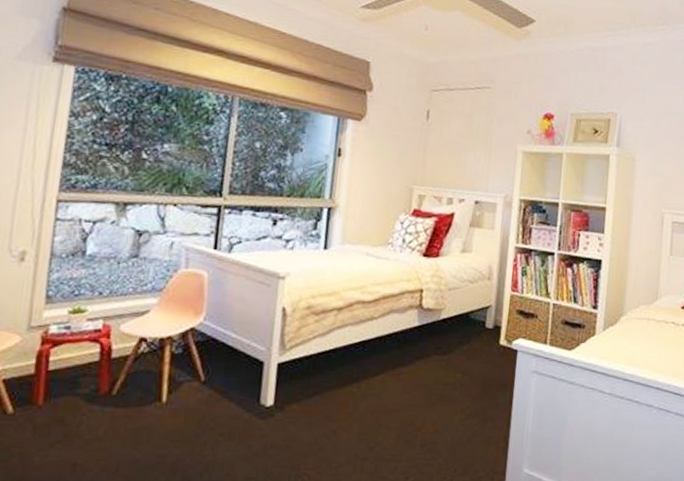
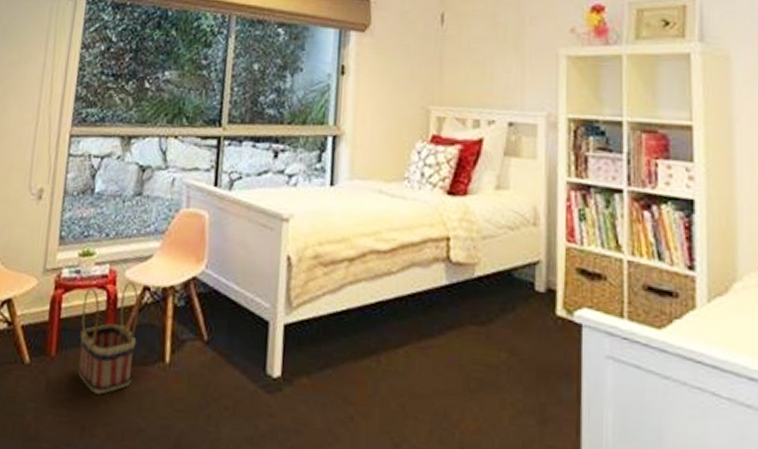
basket: none [68,335,136,434] -> present [77,282,140,395]

